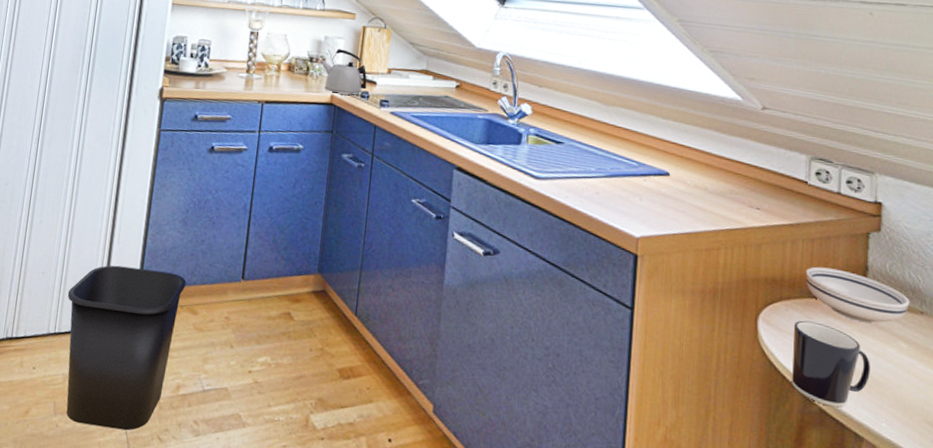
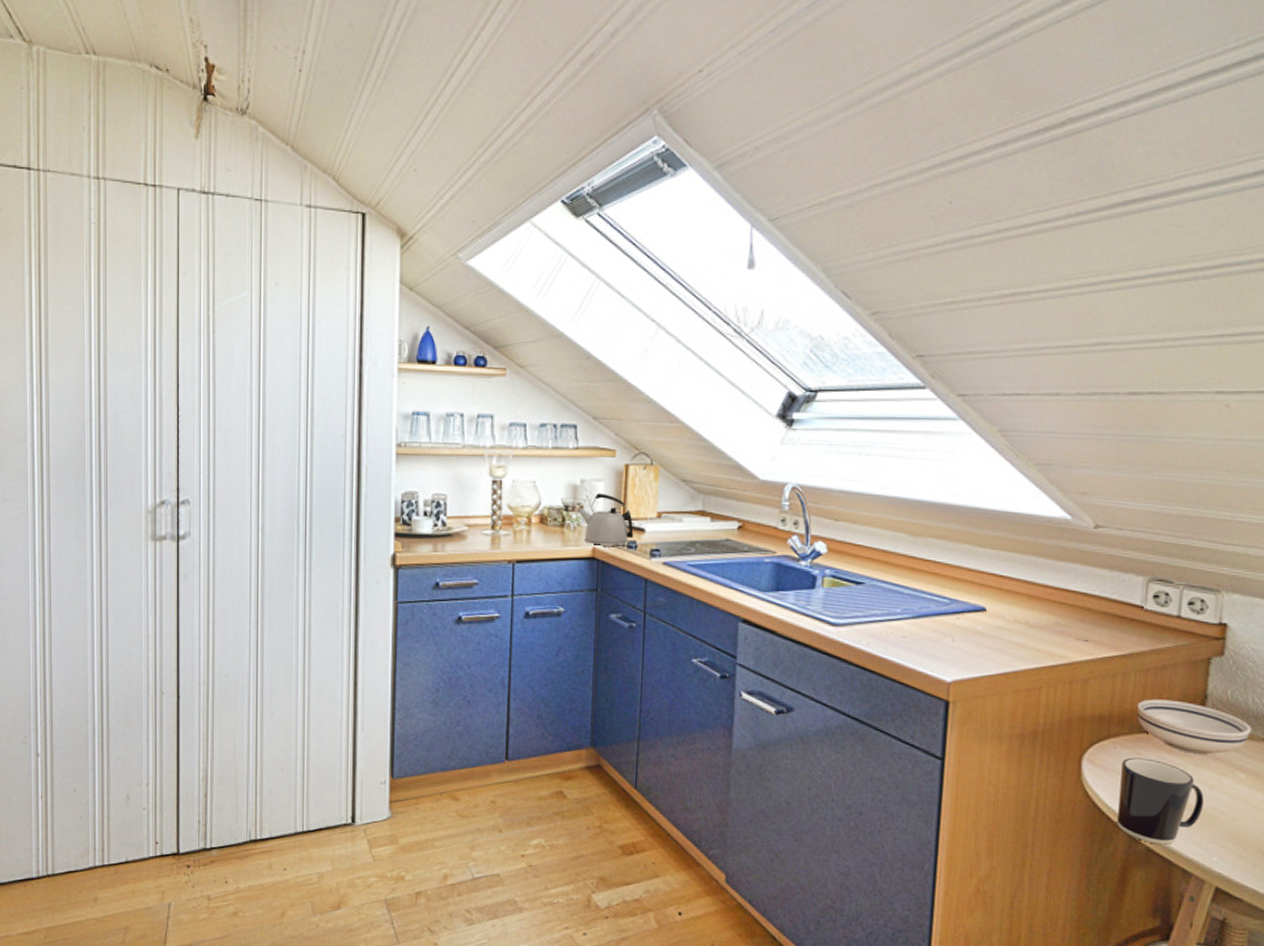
waste bin: present [66,265,187,430] -> none [312,755,444,925]

